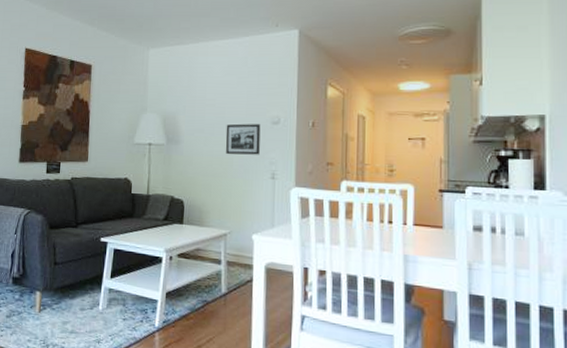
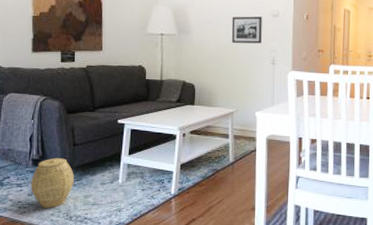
woven basket: none [9,277,54,333] -> present [30,158,75,208]

